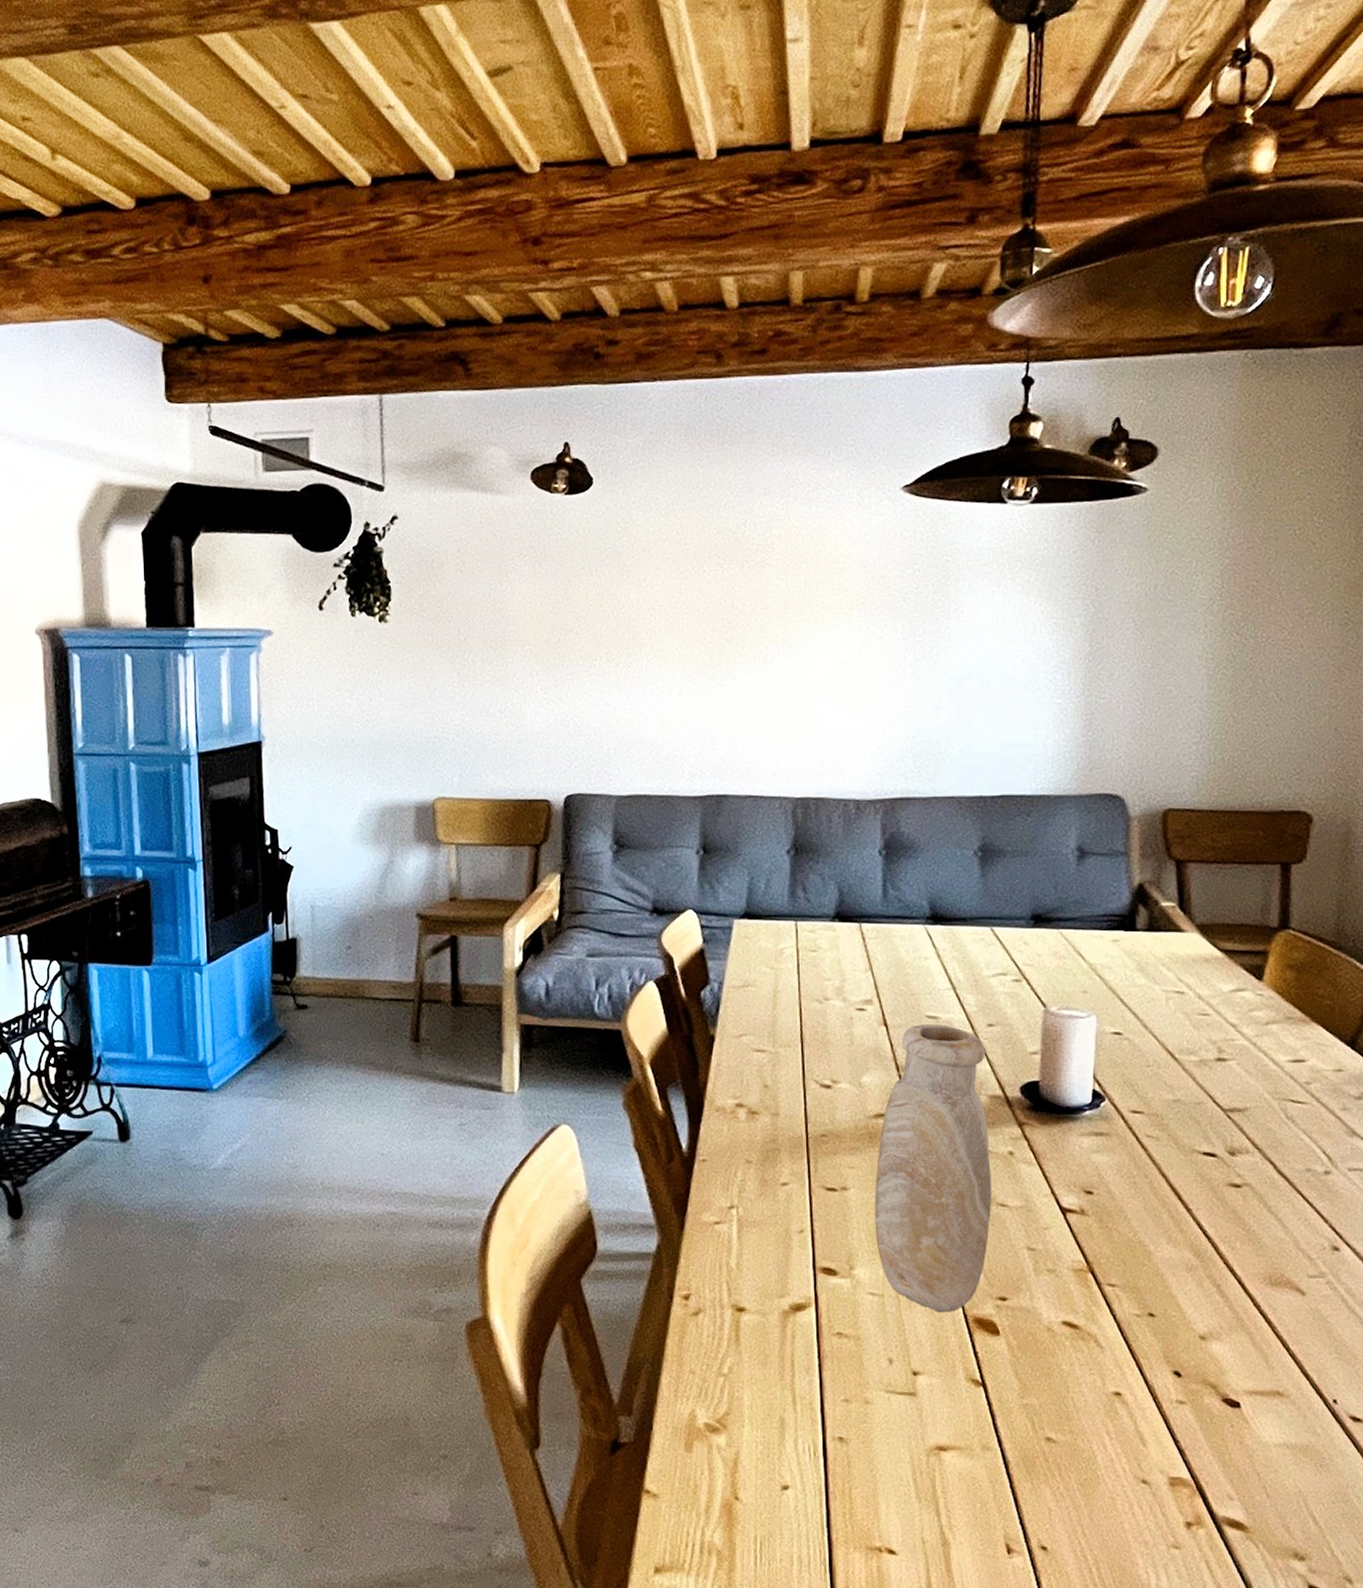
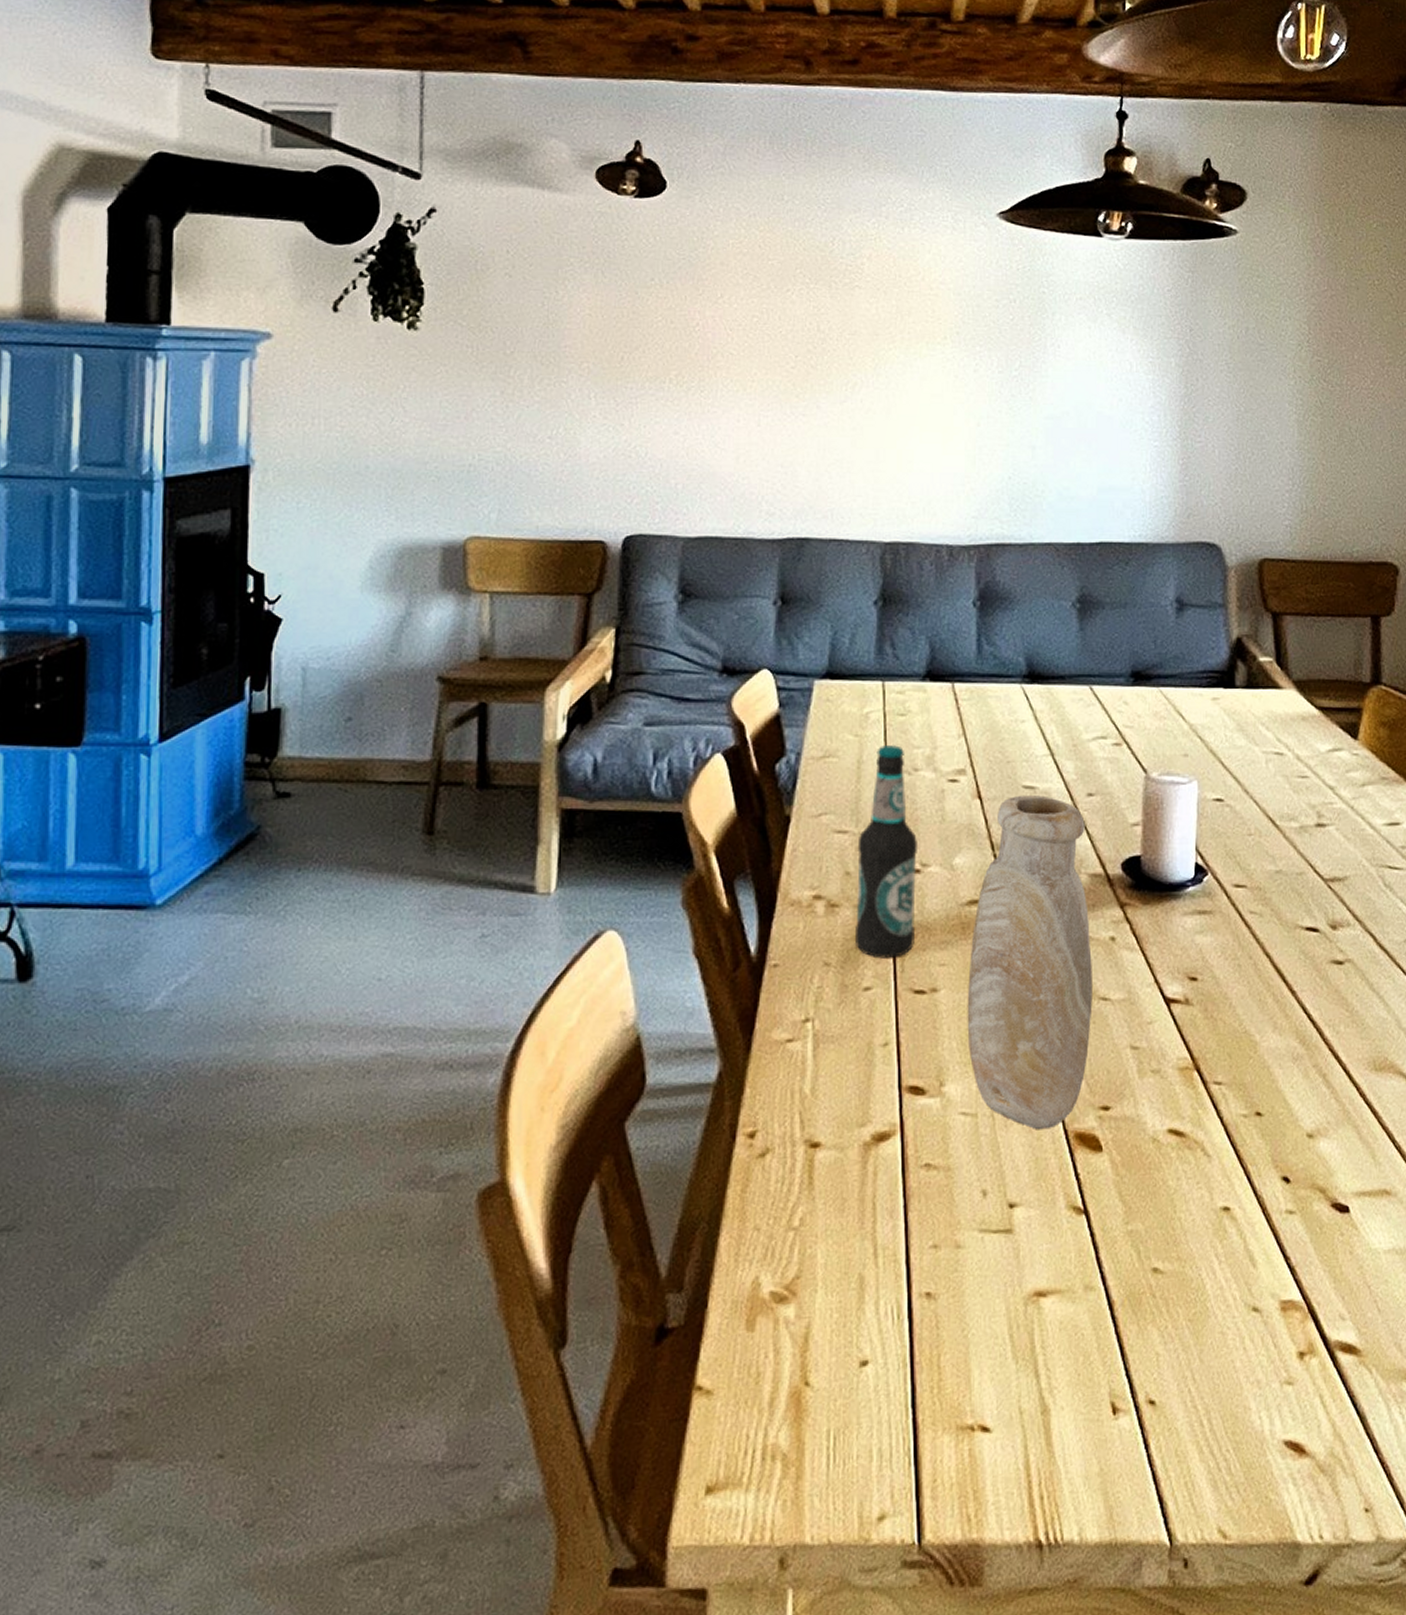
bottle: none [773,976,828,1159] -> present [856,744,917,959]

